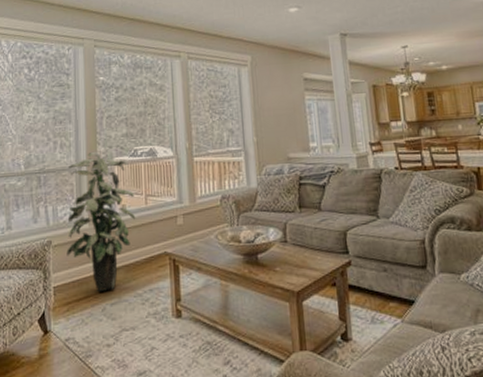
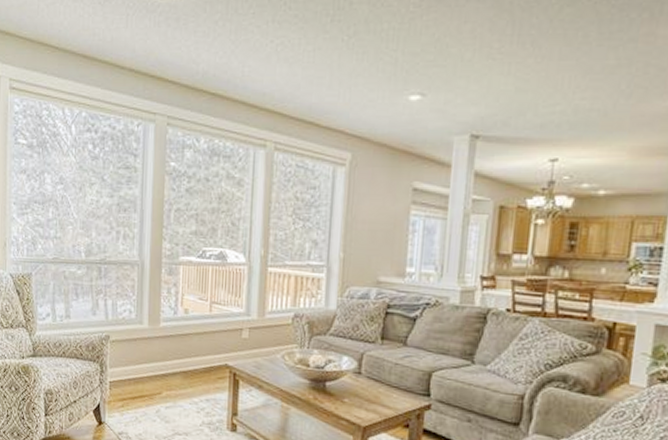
indoor plant: present [66,151,136,293] -> none [124,247,198,394]

